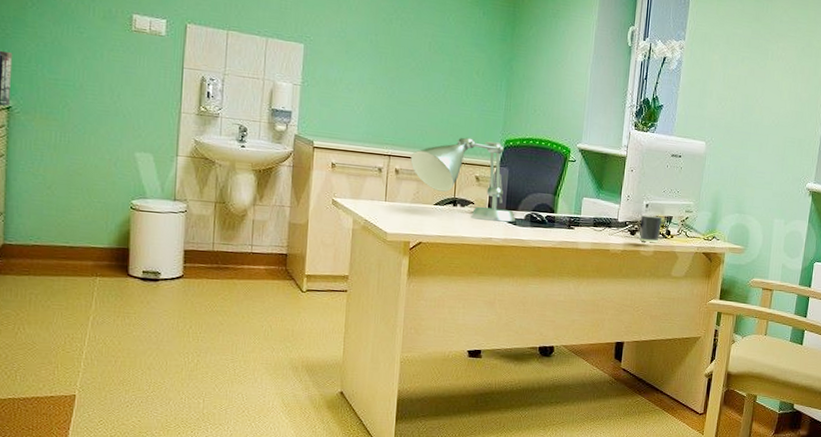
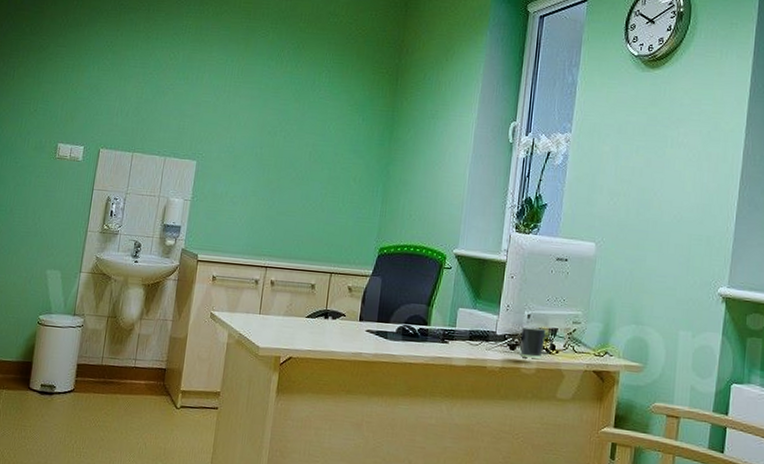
desk lamp: present [410,137,516,223] -> none [285,246,388,336]

